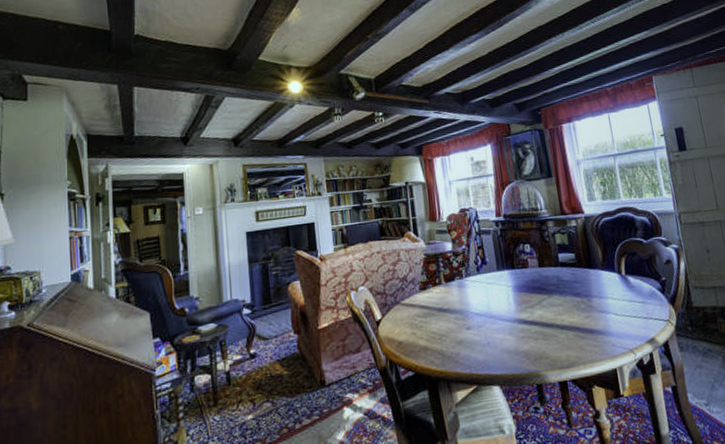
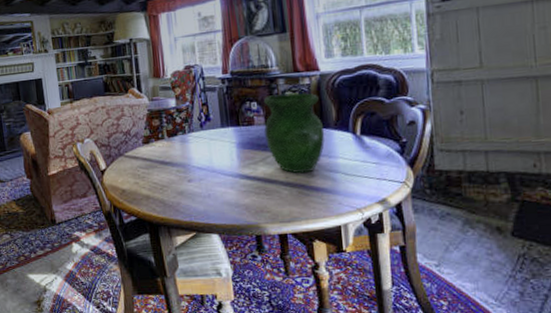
vase: none [535,234,594,316] -> present [263,93,325,174]

